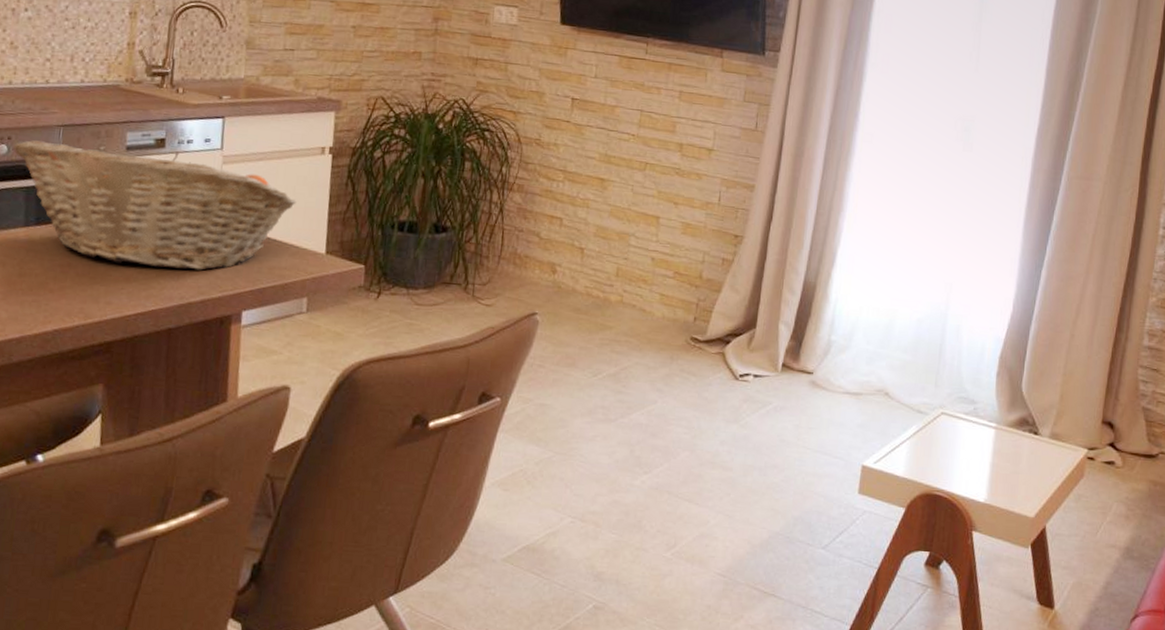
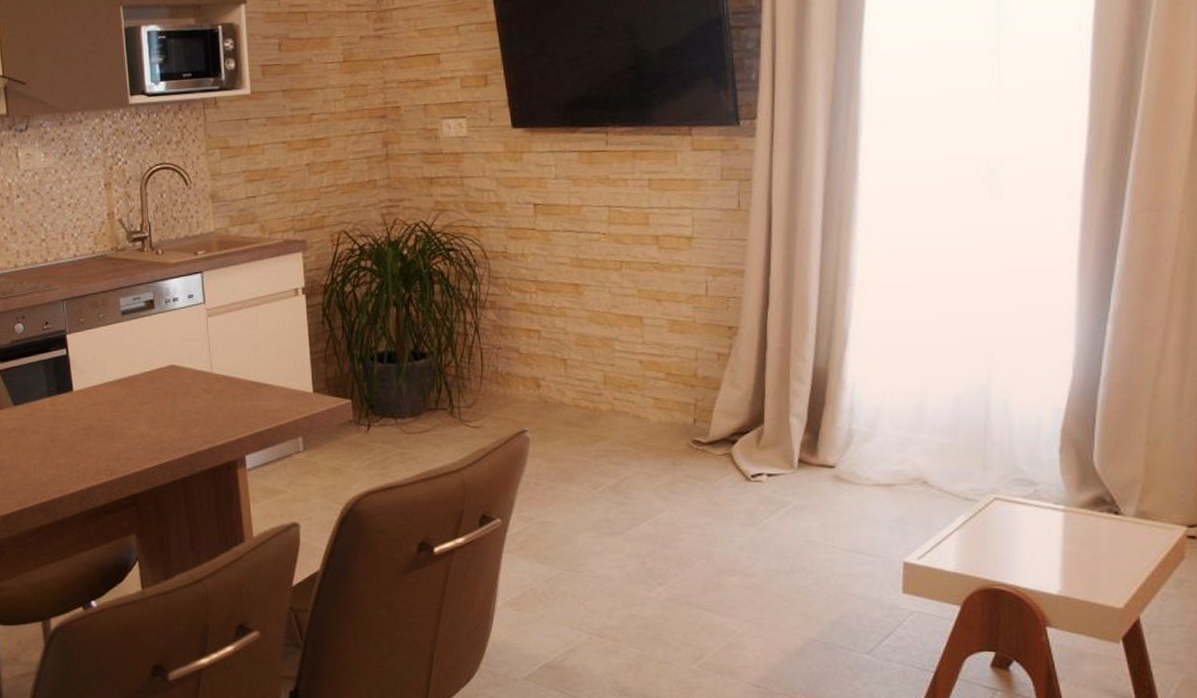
fruit basket: present [13,140,297,271] -> none [28,310,279,422]

